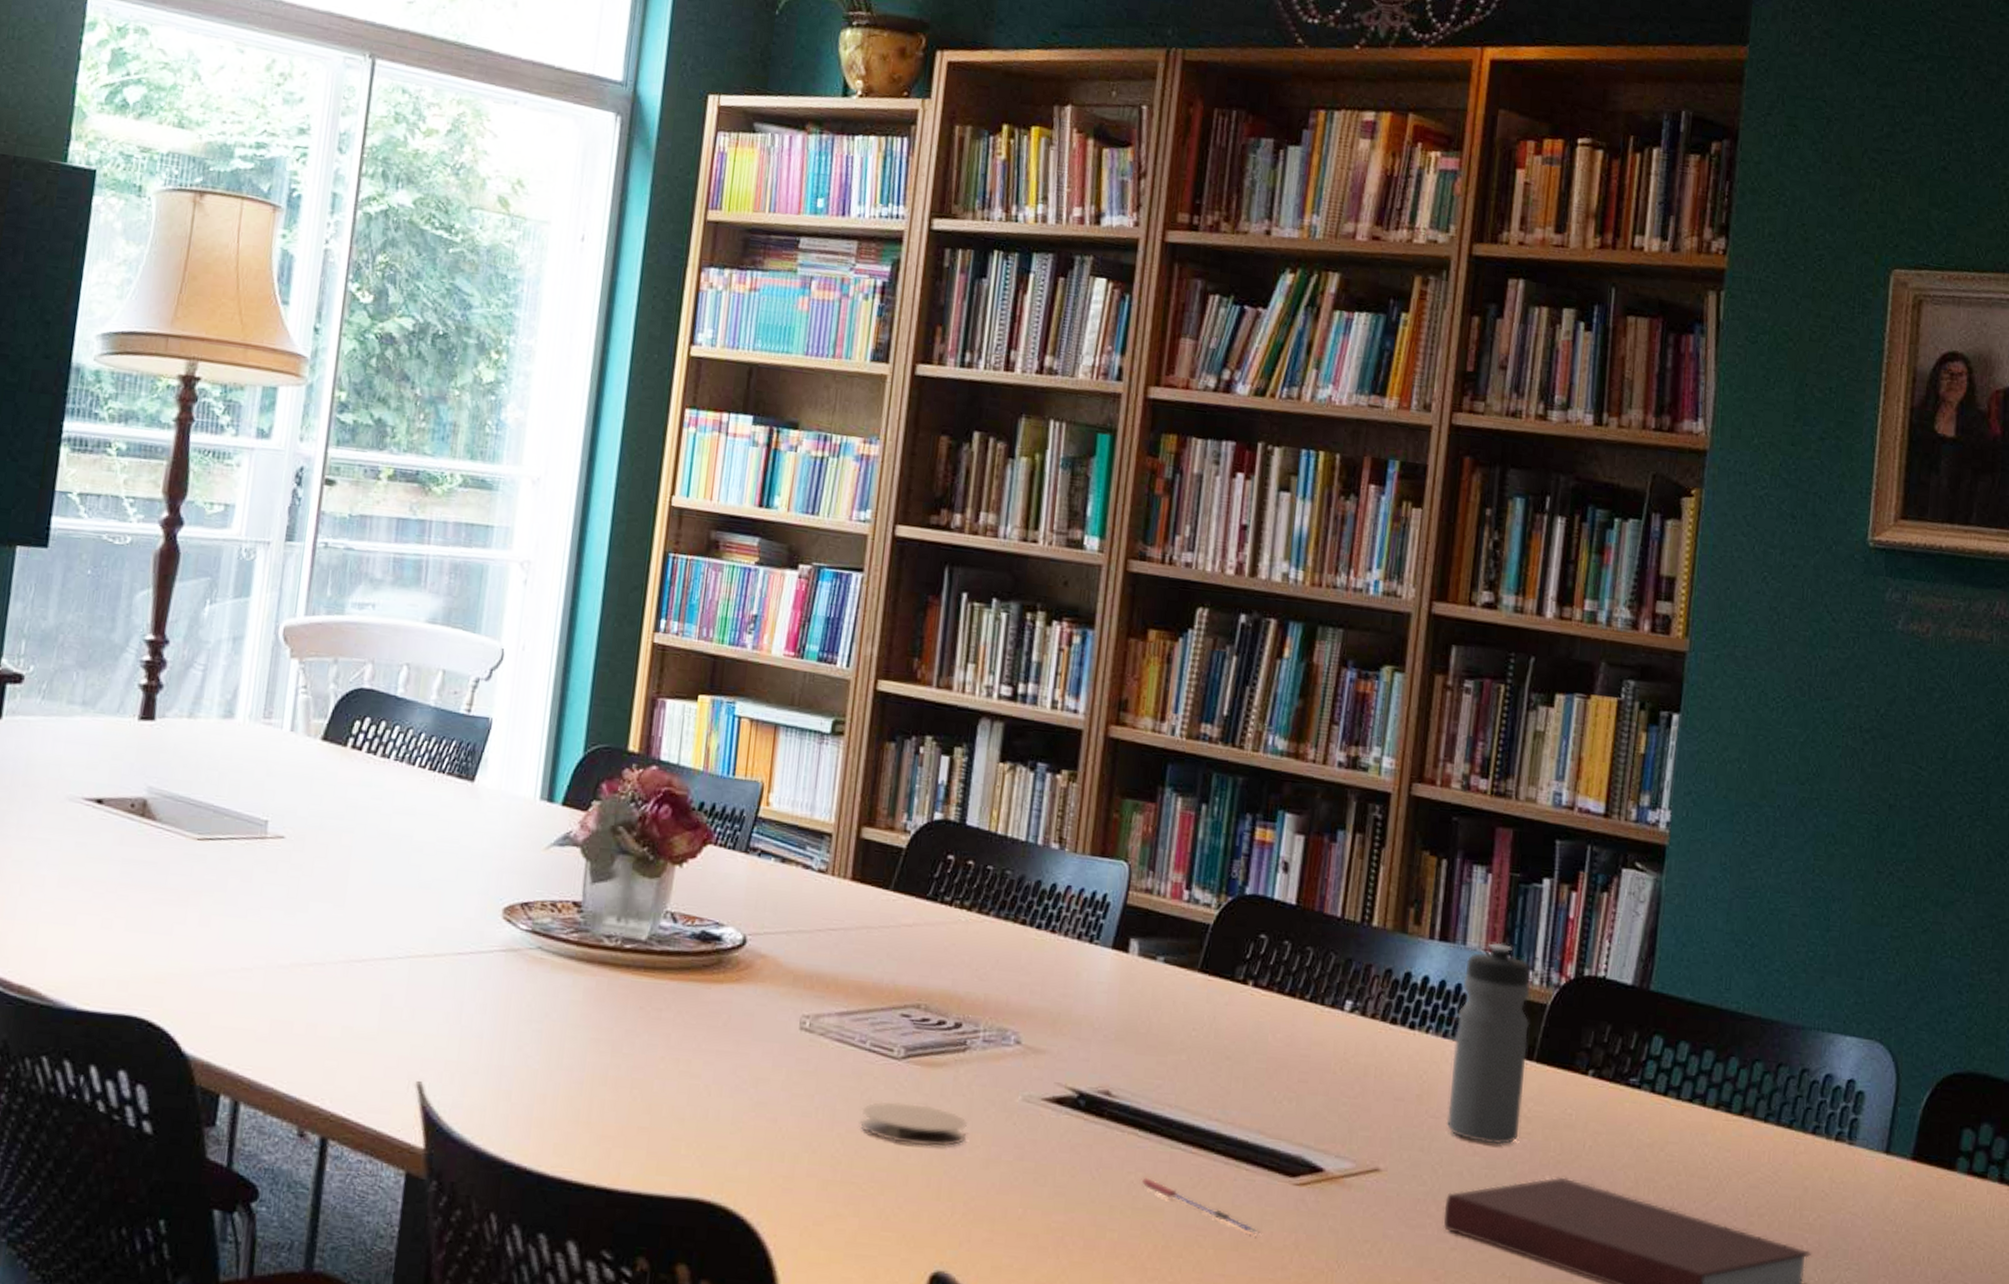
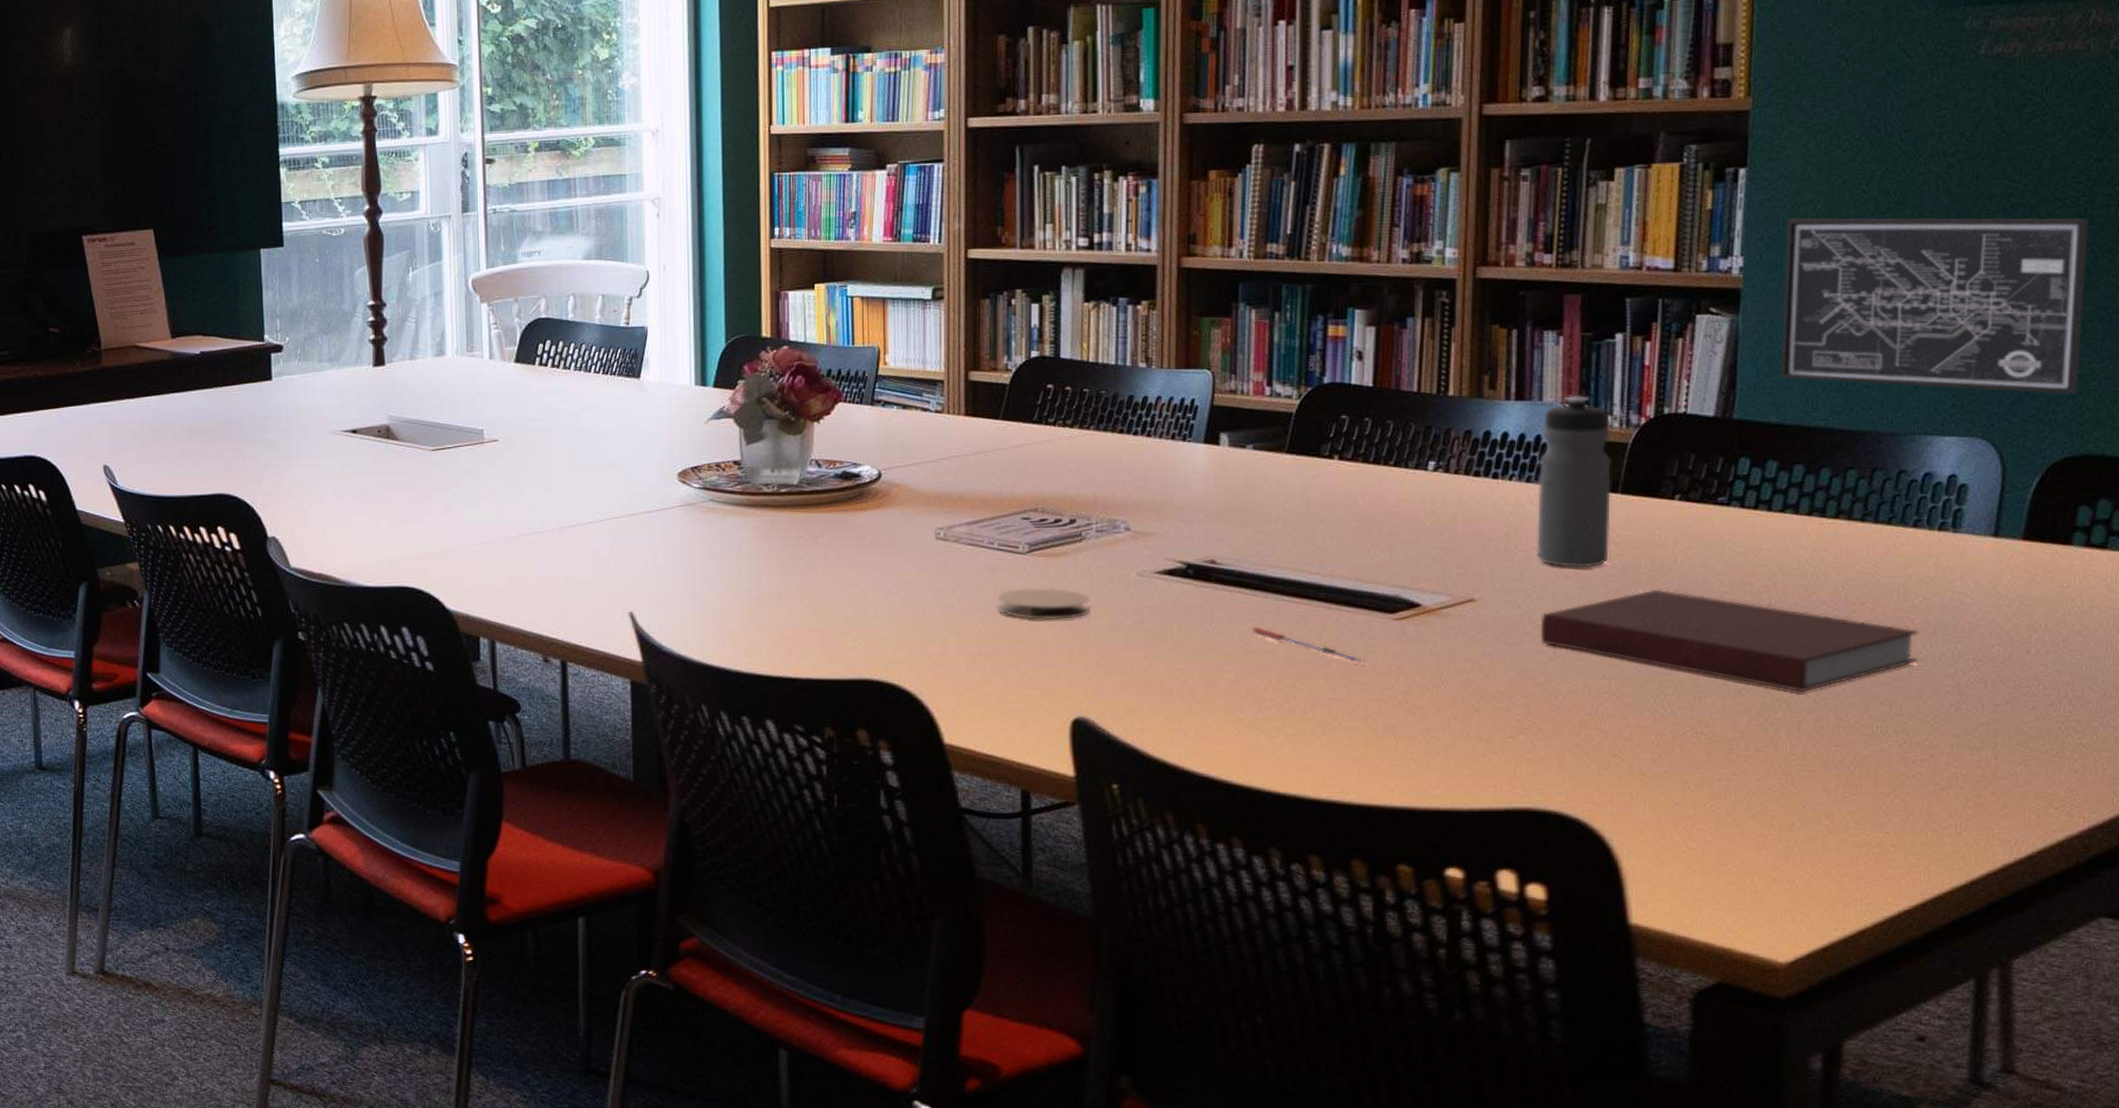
wall art: none [1697,775,1985,1005] -> present [1780,217,2089,395]

